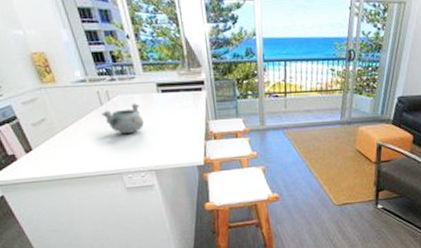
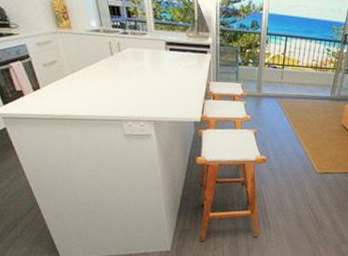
decorative bowl: present [101,103,145,133] -> none [110,57,150,84]

